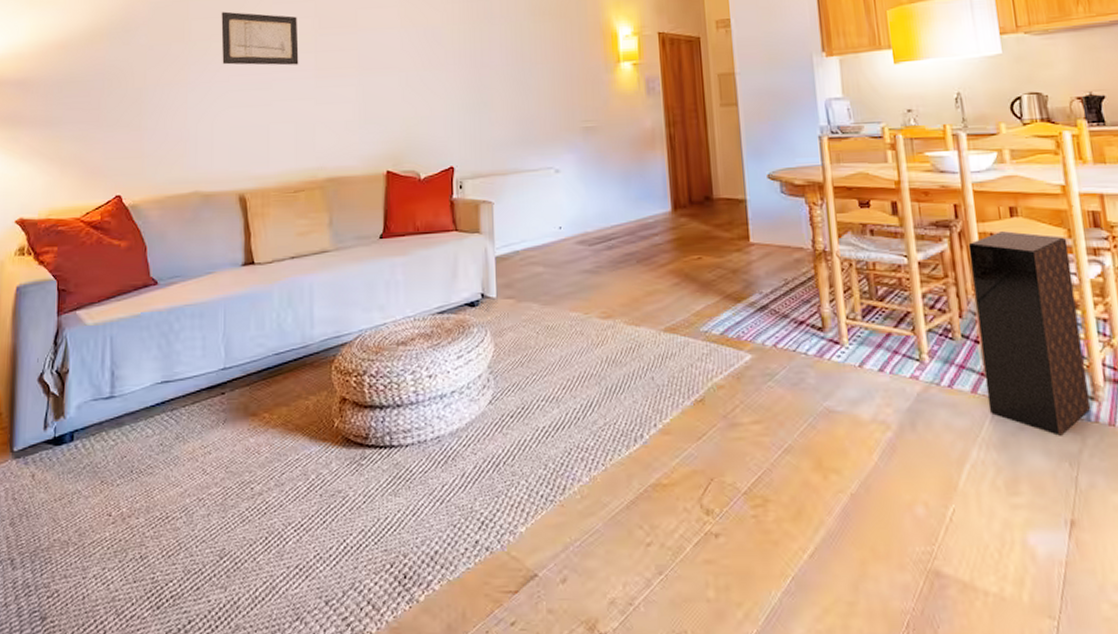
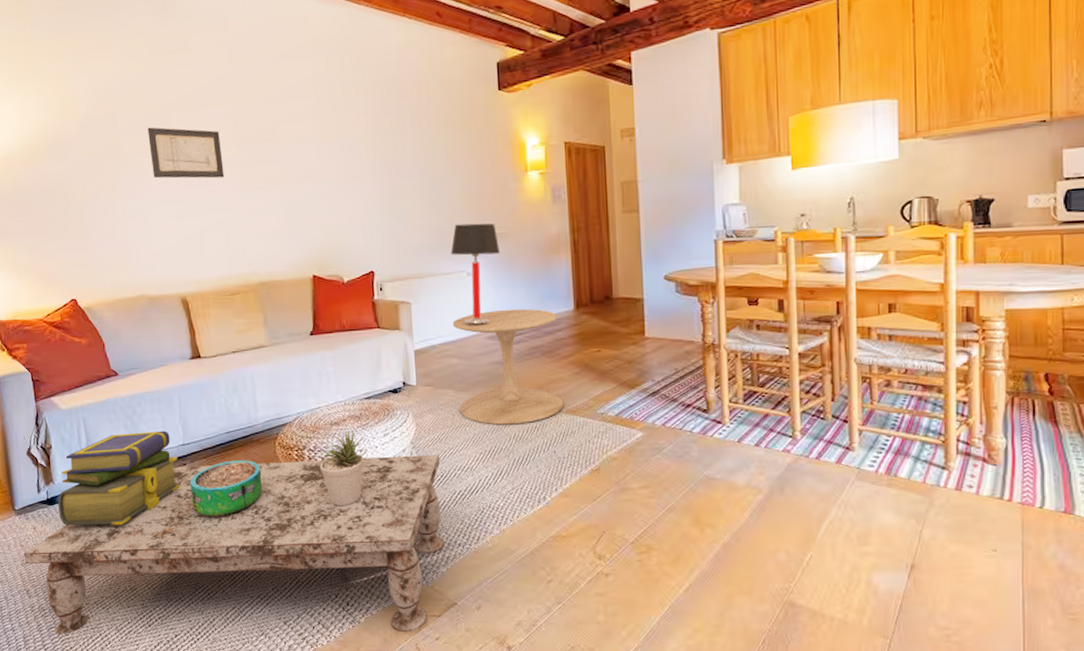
coffee table: none [14,382,524,622] -> present [23,455,445,635]
stack of books: none [66,351,216,473] -> present [58,431,181,526]
decorative bowl: none [226,388,313,461] -> present [189,460,263,517]
potted plant: none [381,351,438,447] -> present [319,430,368,507]
table lamp: none [538,115,591,227] -> present [450,223,500,324]
side table: none [538,210,662,346] -> present [452,309,564,425]
speaker: present [968,231,1091,436] -> none [846,325,942,498]

